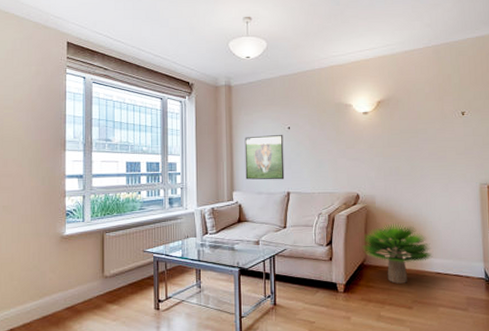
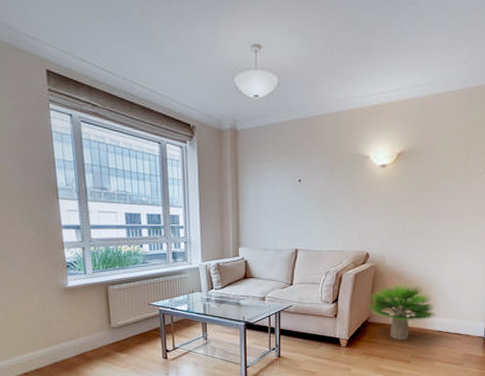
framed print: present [244,135,285,180] -> none [251,188,293,236]

